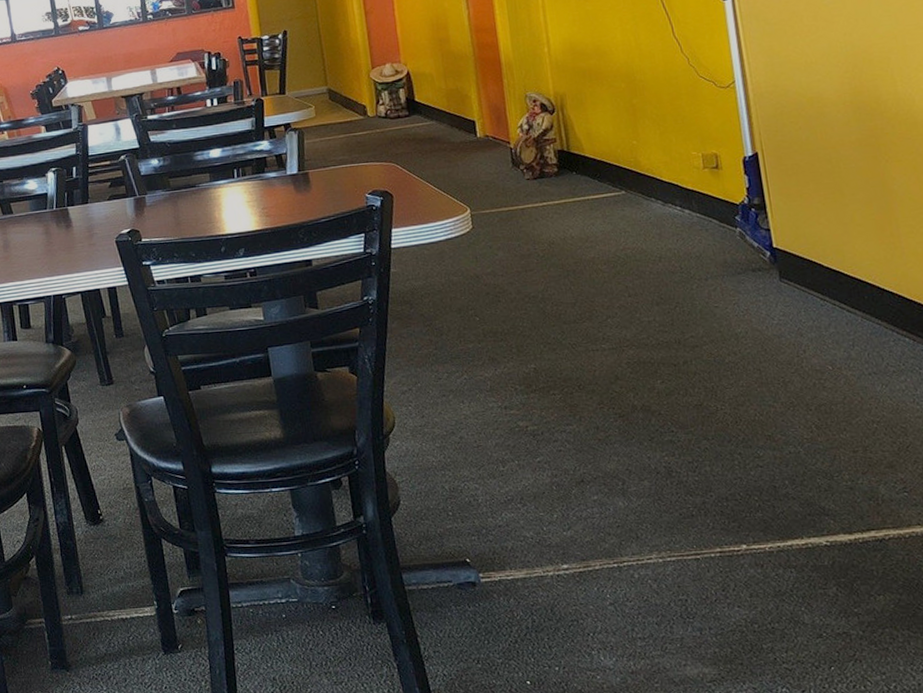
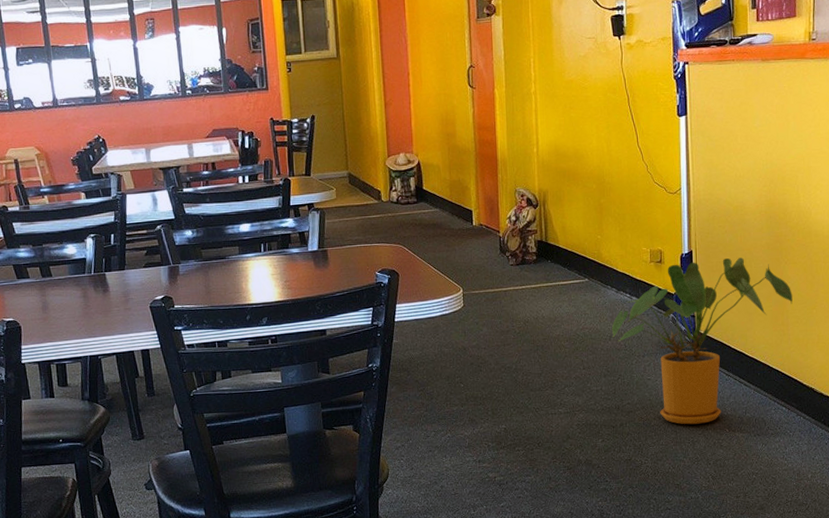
house plant: none [661,157,903,362] -> present [611,257,793,425]

